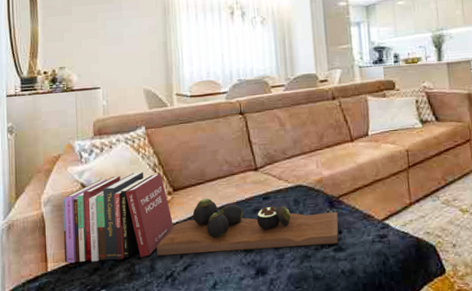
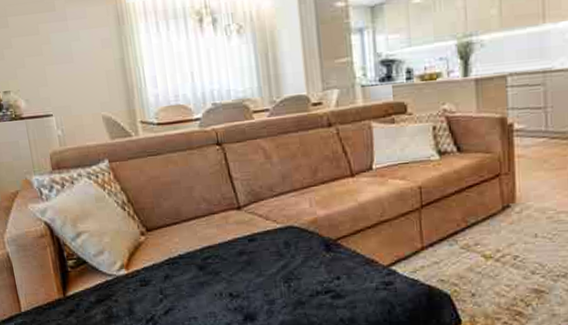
books: present [62,171,174,264] -> none [26,210,151,305]
decorative tray: present [157,198,339,256] -> none [133,239,337,299]

